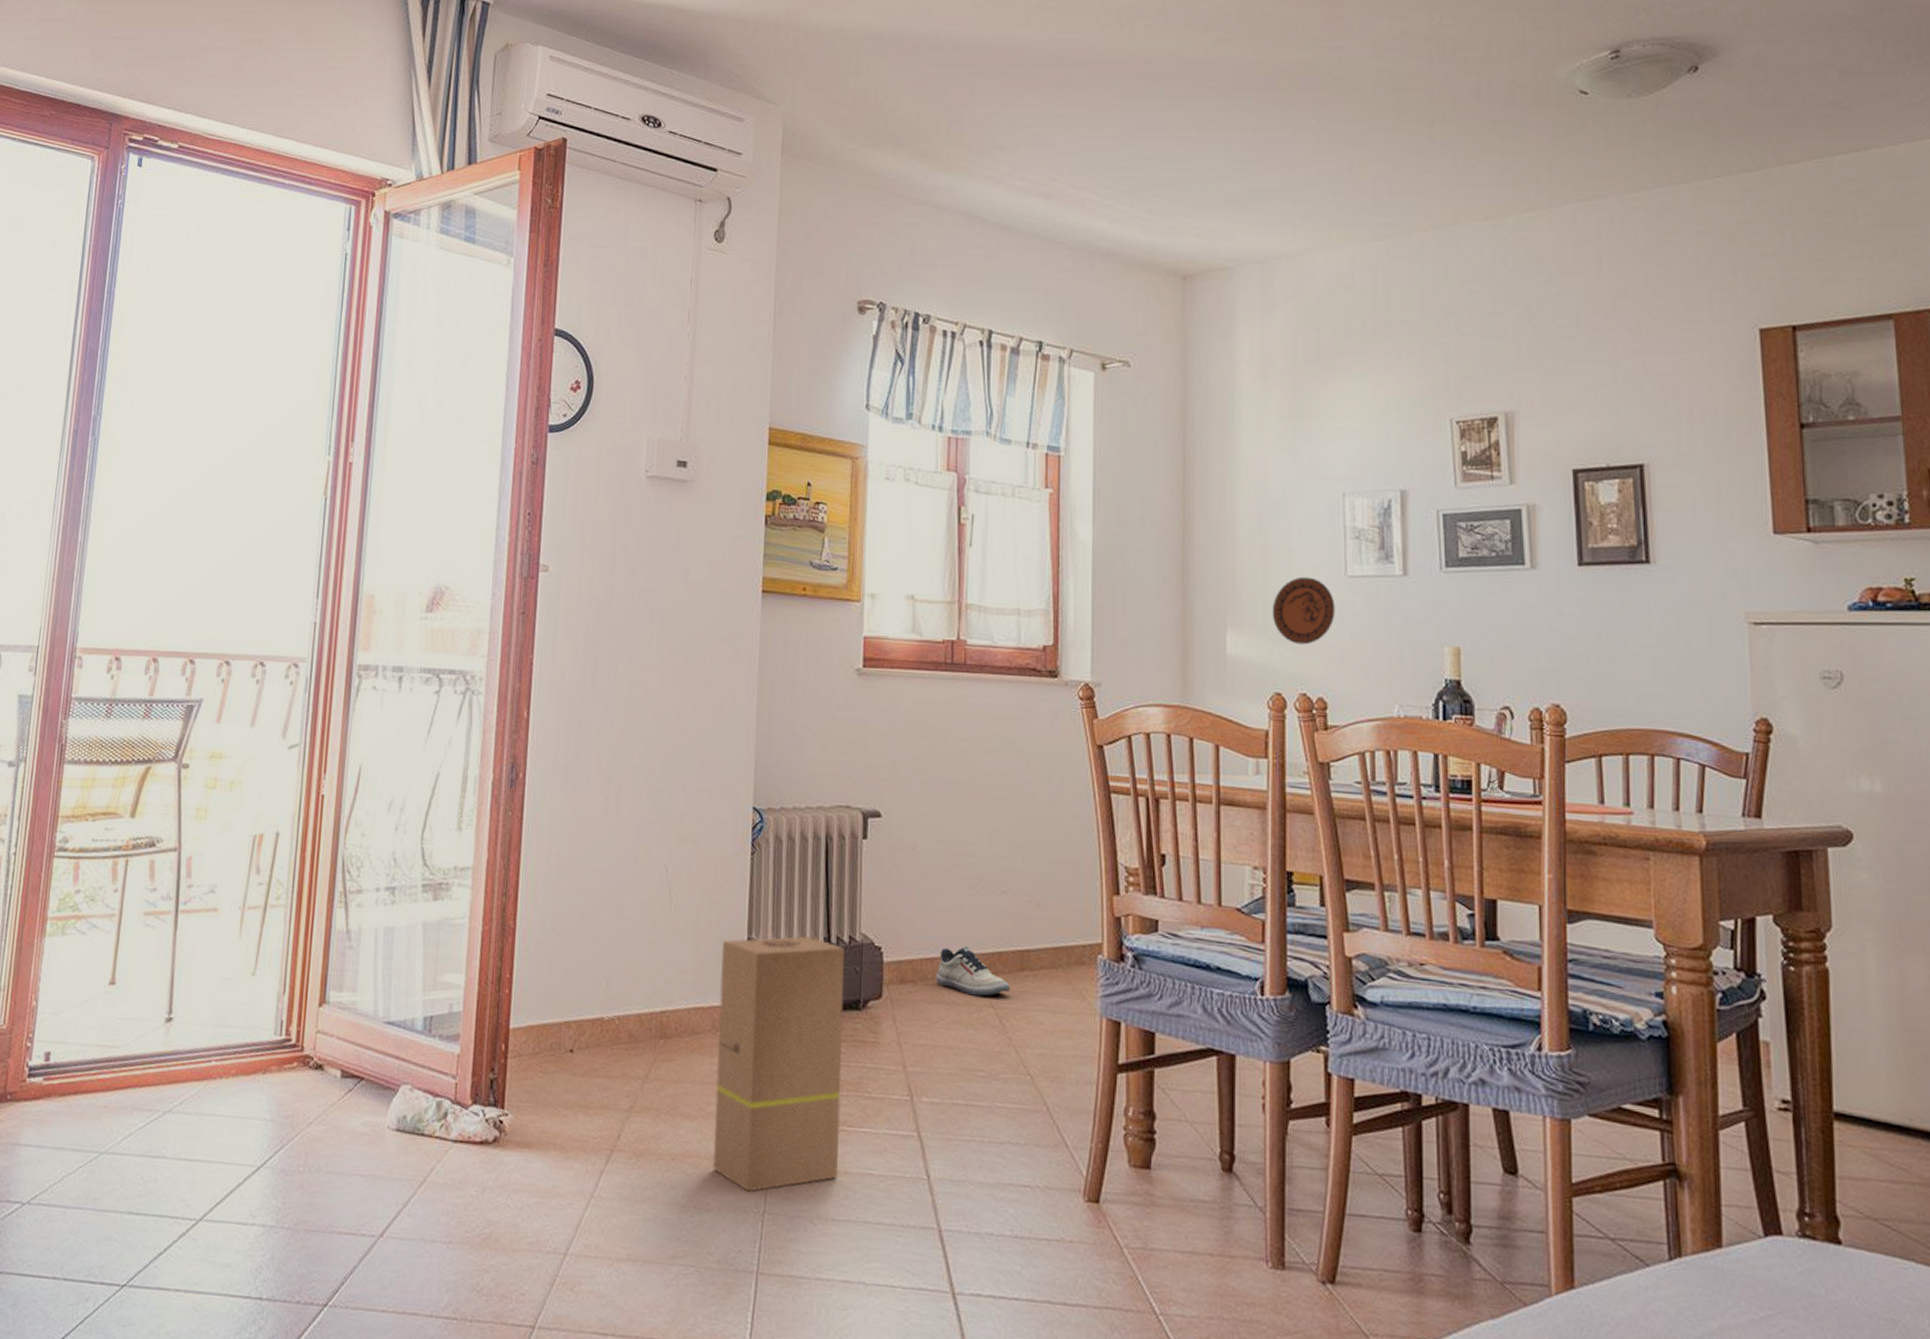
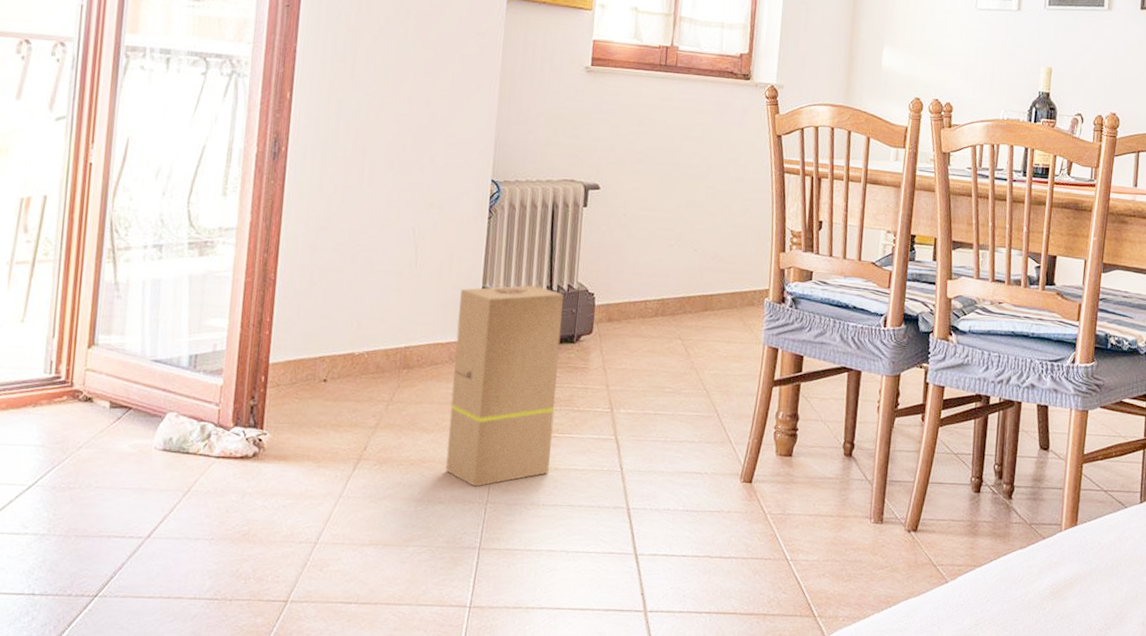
shoe: present [935,946,1010,997] -> none [636,292,695,331]
decorative plate: present [1272,576,1336,645] -> none [918,7,966,61]

